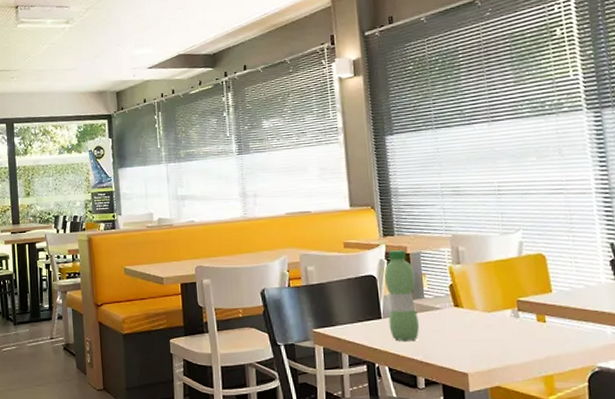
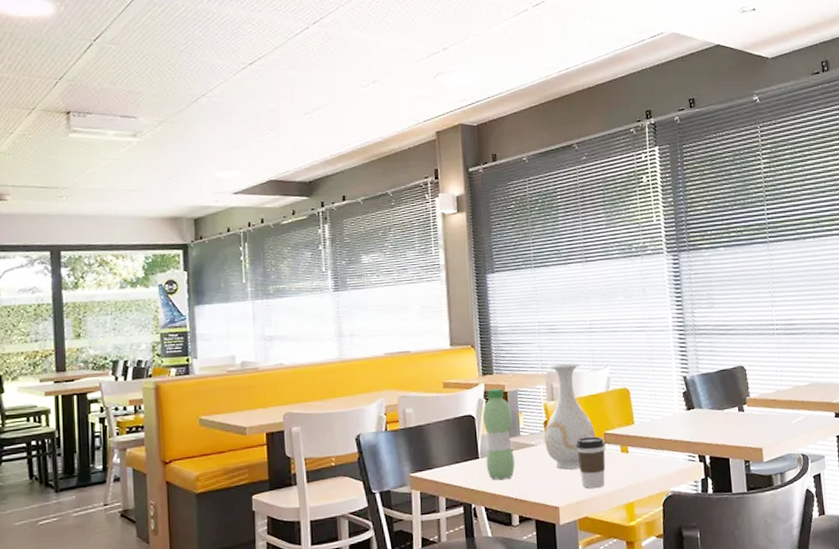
vase: none [449,226,508,336] -> present [543,362,596,470]
coffee cup: none [485,303,520,357] -> present [575,436,606,489]

